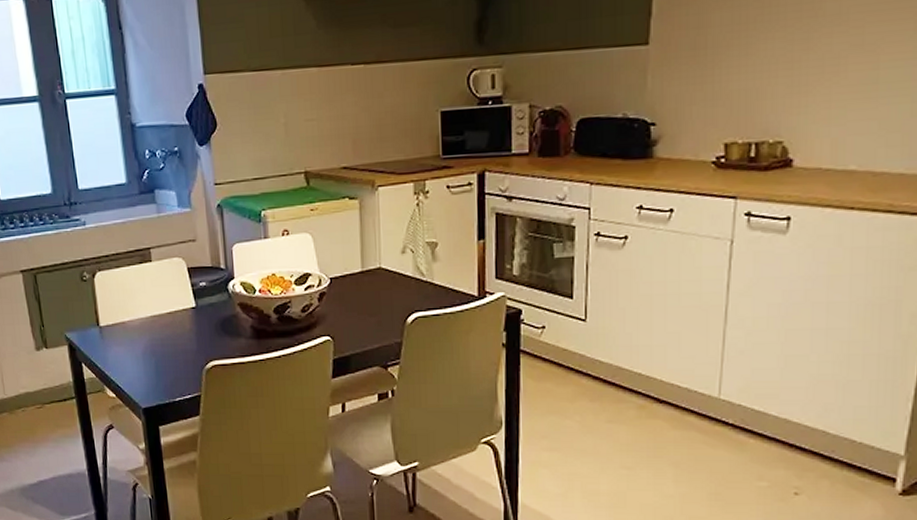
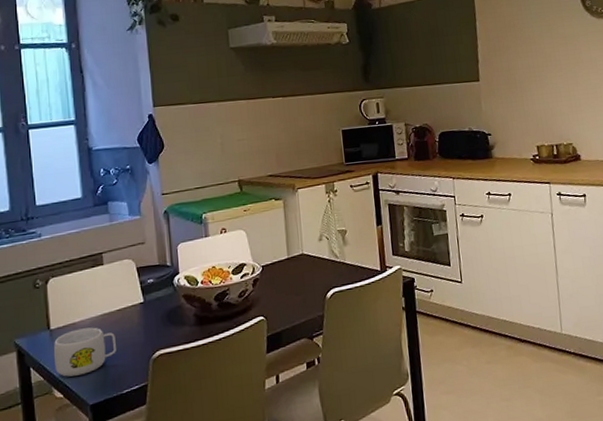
mug: none [104,328,168,377] -> present [53,327,116,377]

